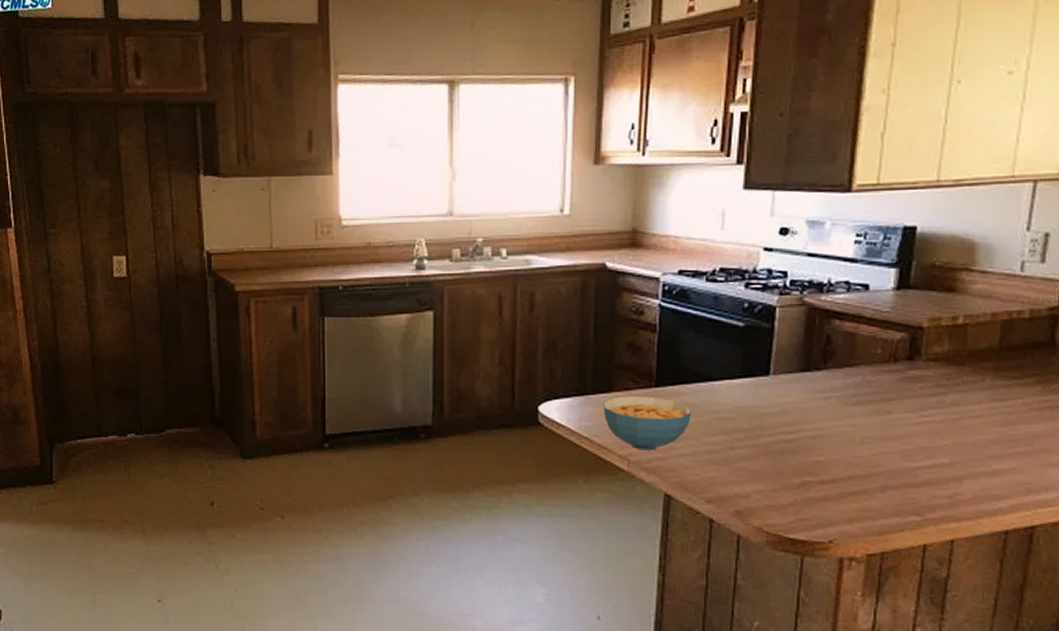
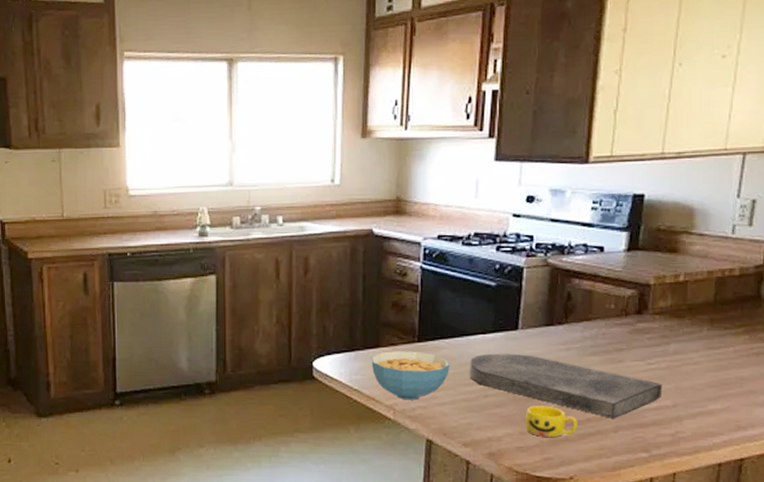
cutting board: none [714,401,938,476] -> present [470,353,663,418]
cup: none [777,460,838,496] -> present [525,405,577,438]

